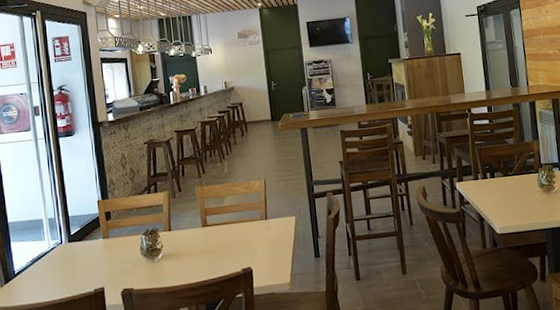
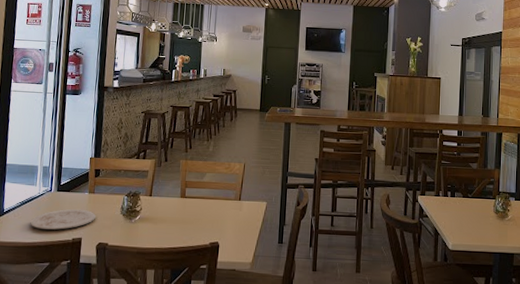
plate: none [45,256,115,286] -> present [30,208,96,230]

